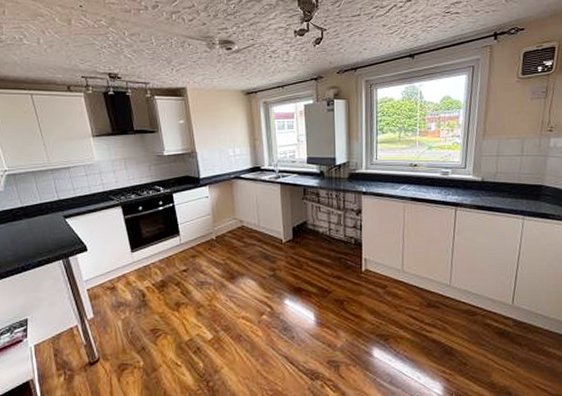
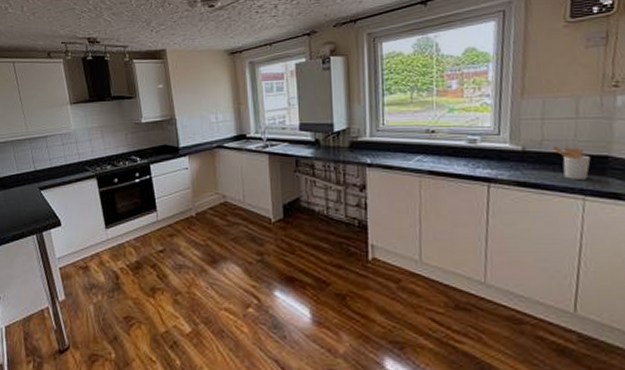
utensil holder: none [503,177,530,203] -> present [552,146,591,179]

